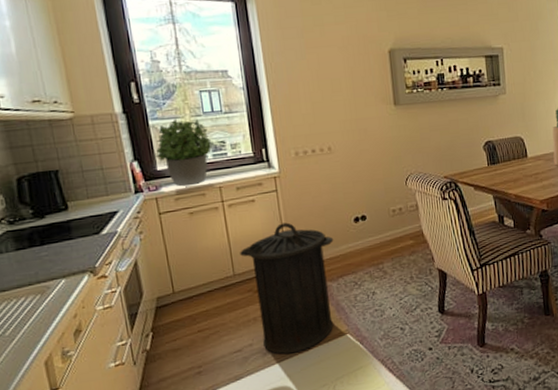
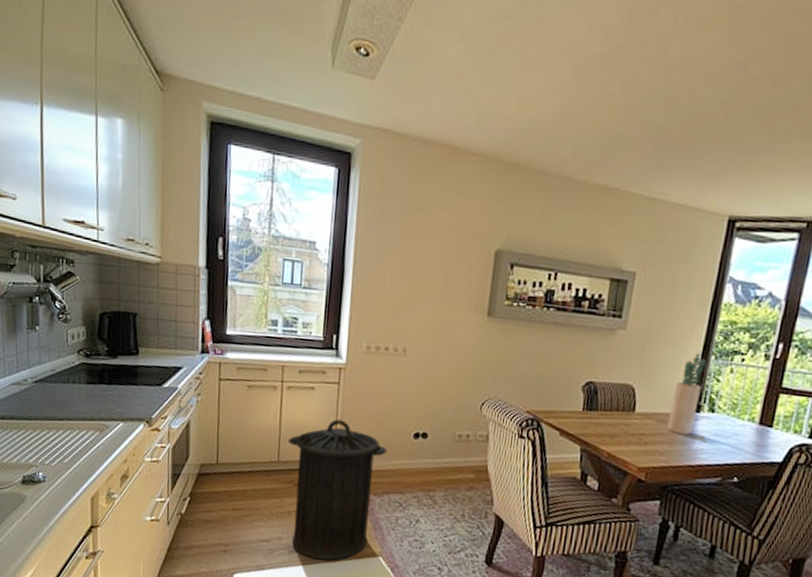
potted plant: present [154,118,214,187] -> none [226,284,286,359]

